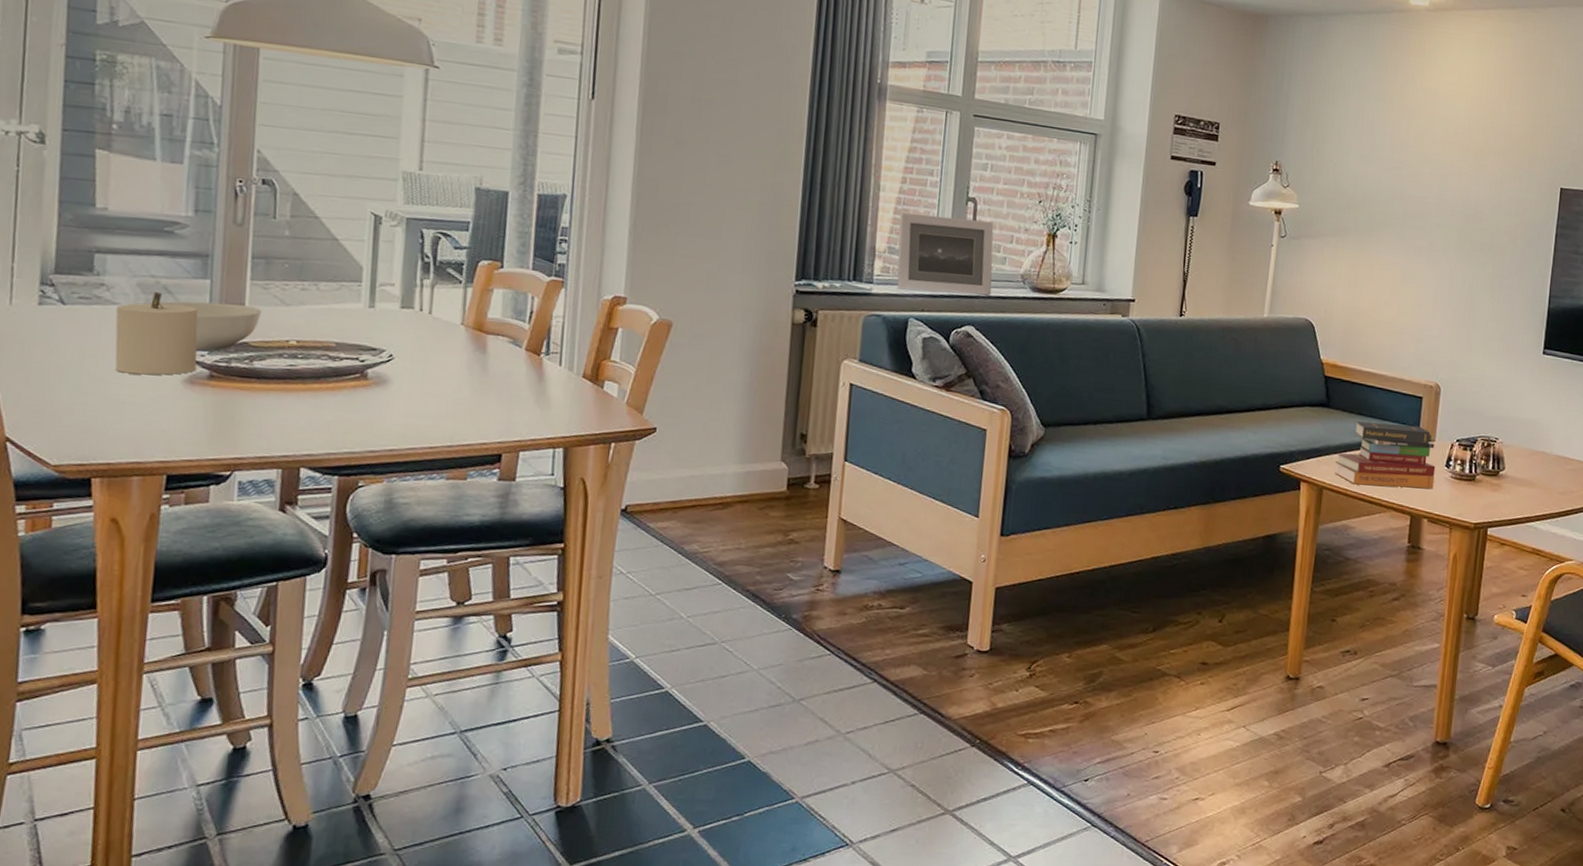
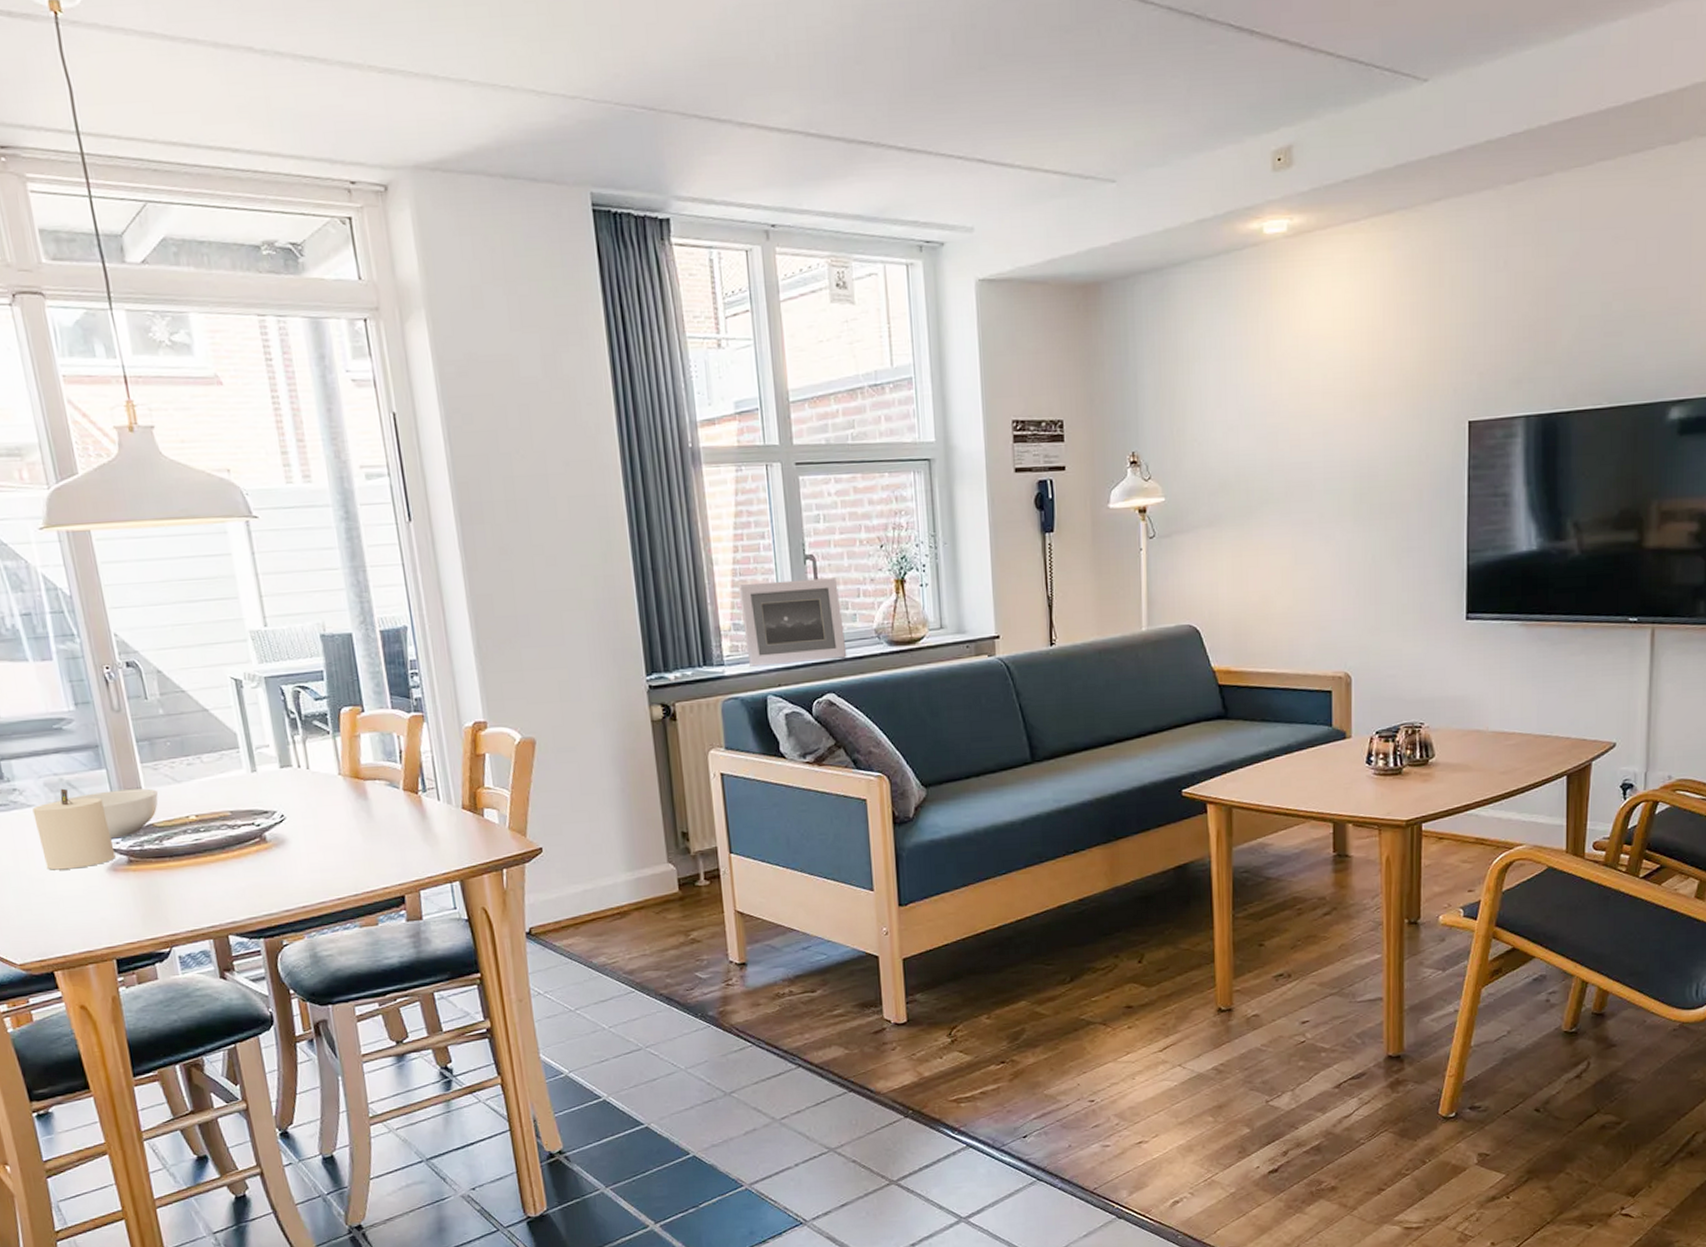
books: present [1335,421,1436,489] -> none [1243,723,1355,798]

